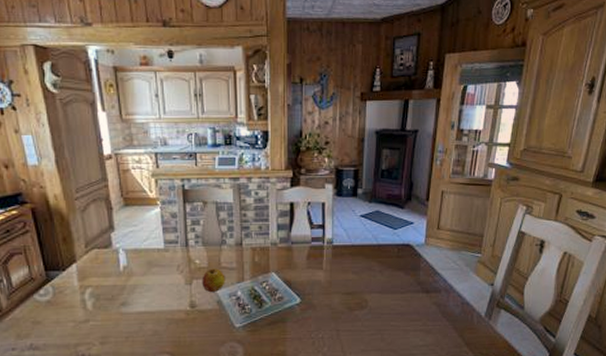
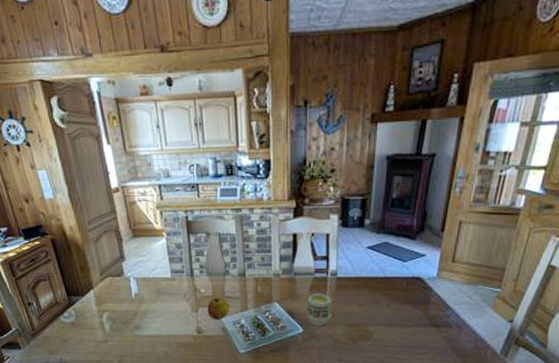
cup: none [304,261,329,295] -> present [307,293,333,326]

